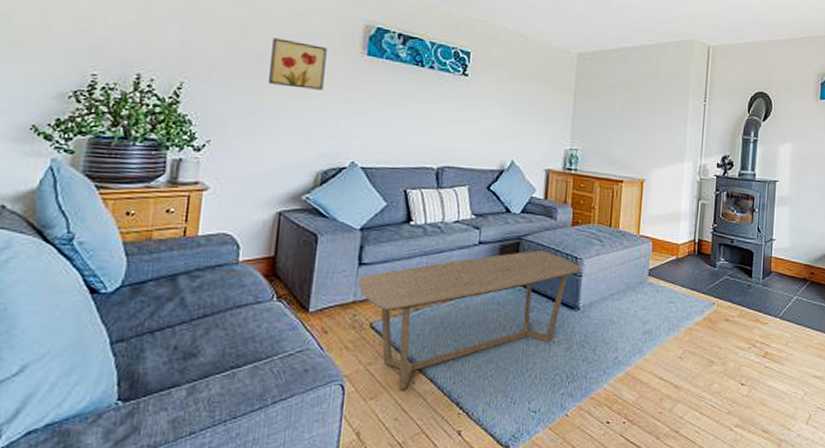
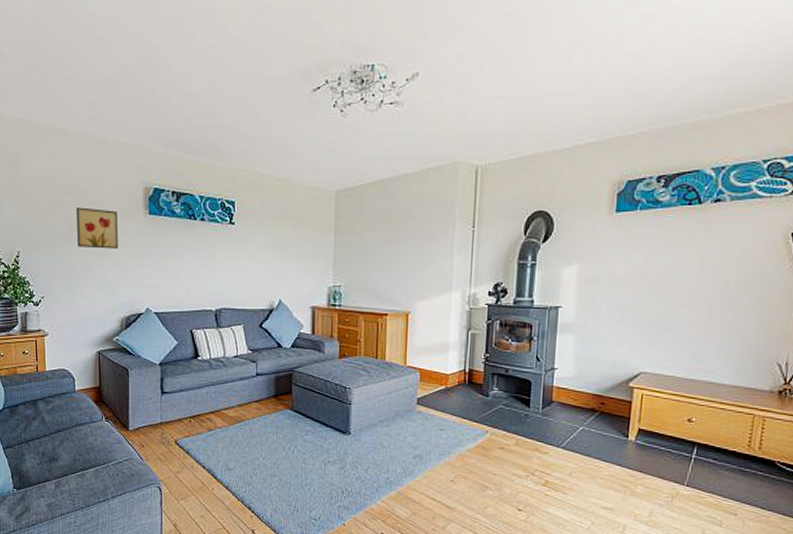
coffee table: present [358,250,583,389] -> none [163,381,352,494]

